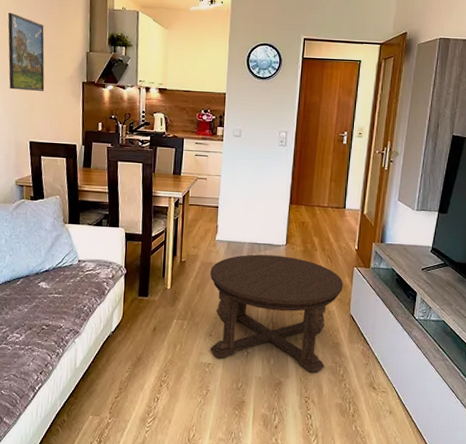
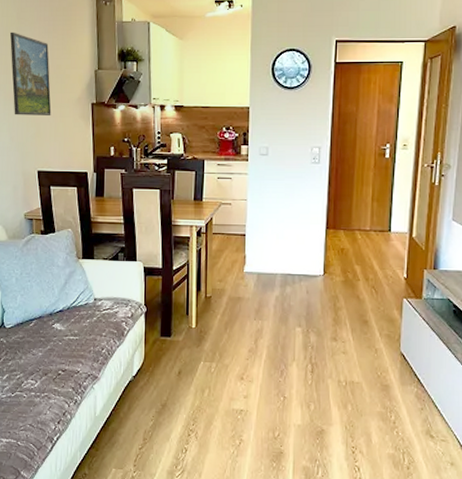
coffee table: present [210,254,343,373] -> none [239,287,391,420]

